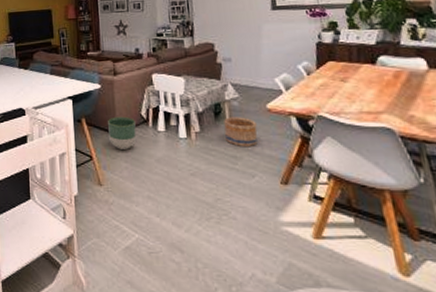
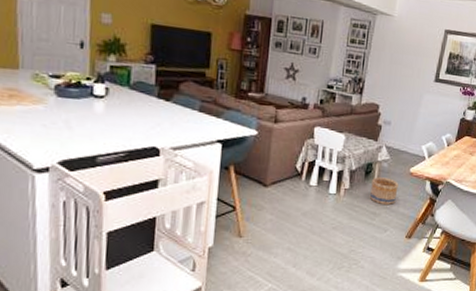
planter: present [108,116,137,149] -> none [258,167,289,202]

